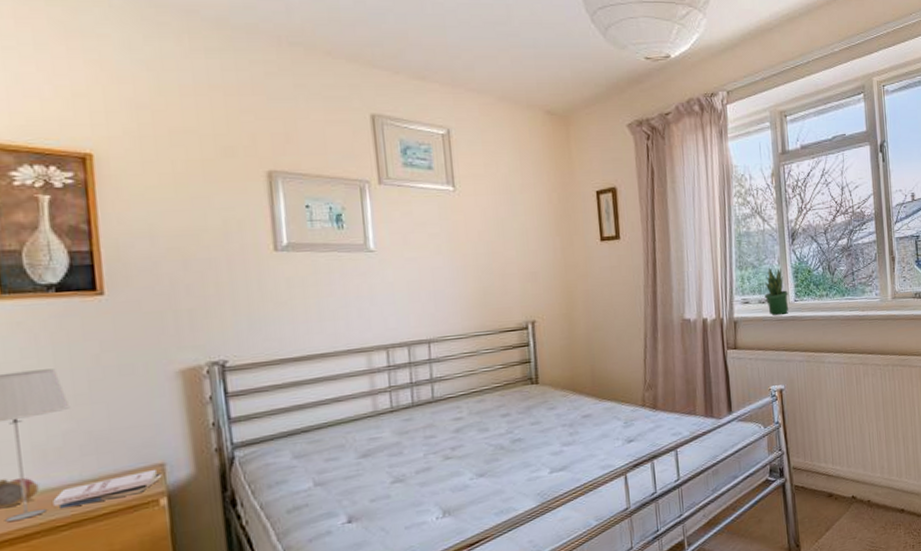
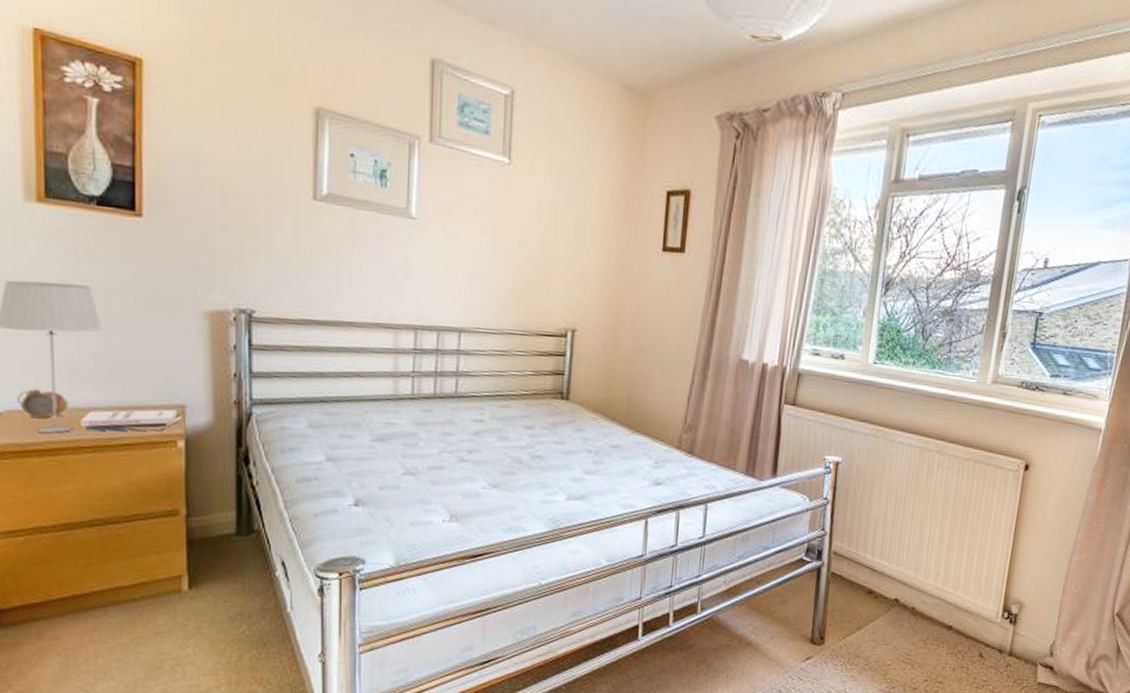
planter: present [764,267,789,316] -> none [839,317,868,377]

